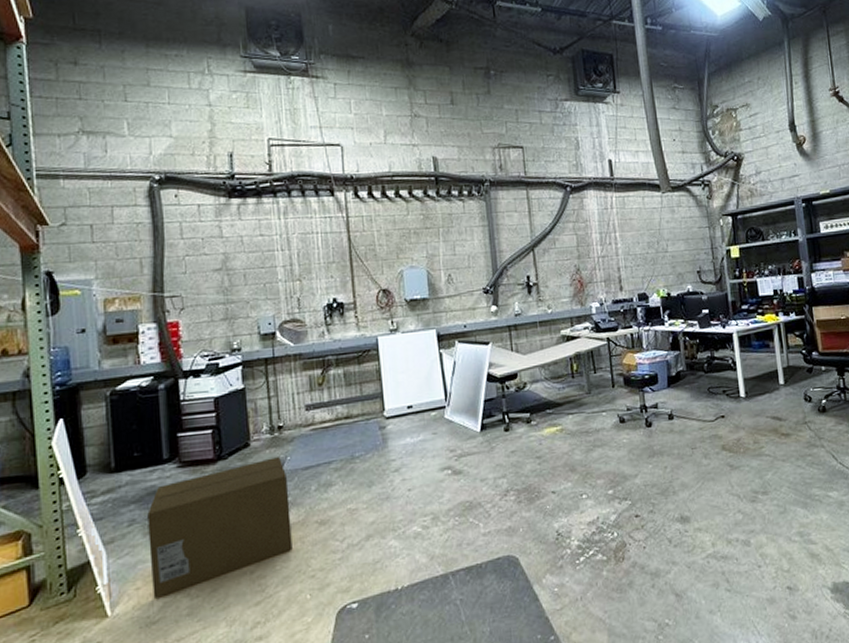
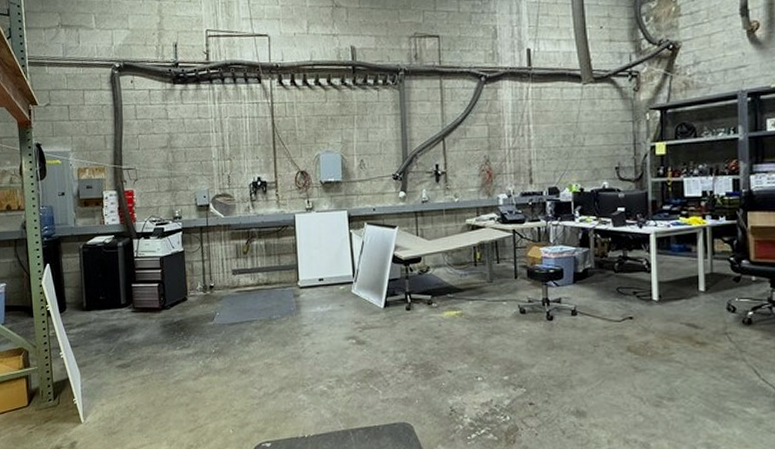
box: present [147,457,293,599] -> none [109,312,219,414]

